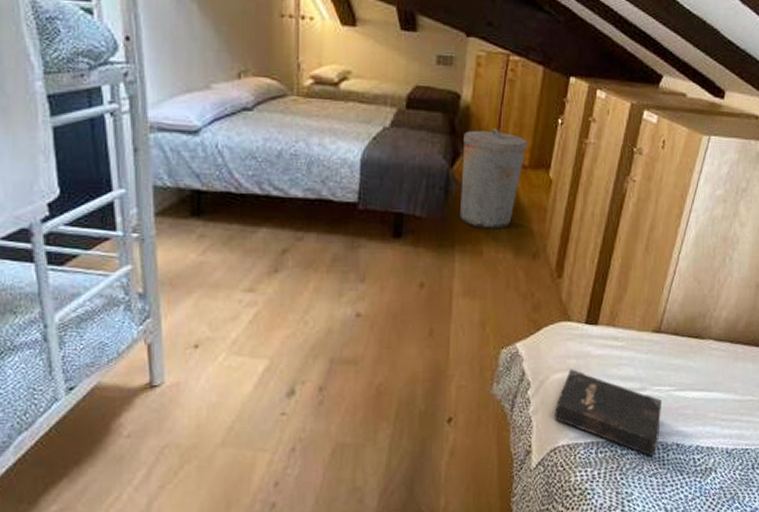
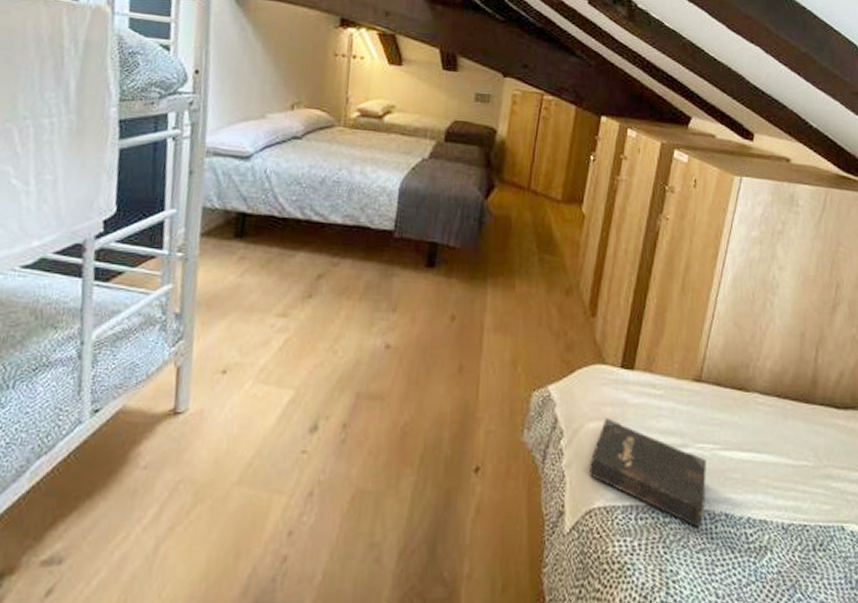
trash can: present [460,128,527,229] -> none [493,162,560,263]

